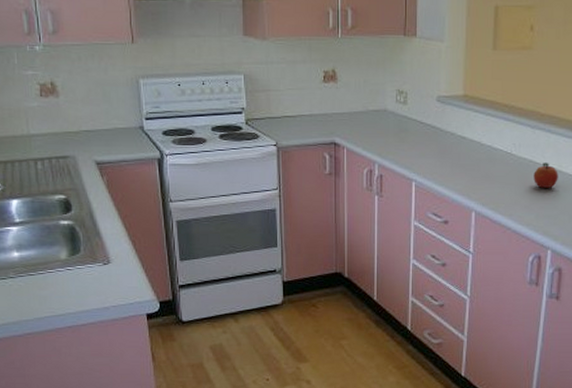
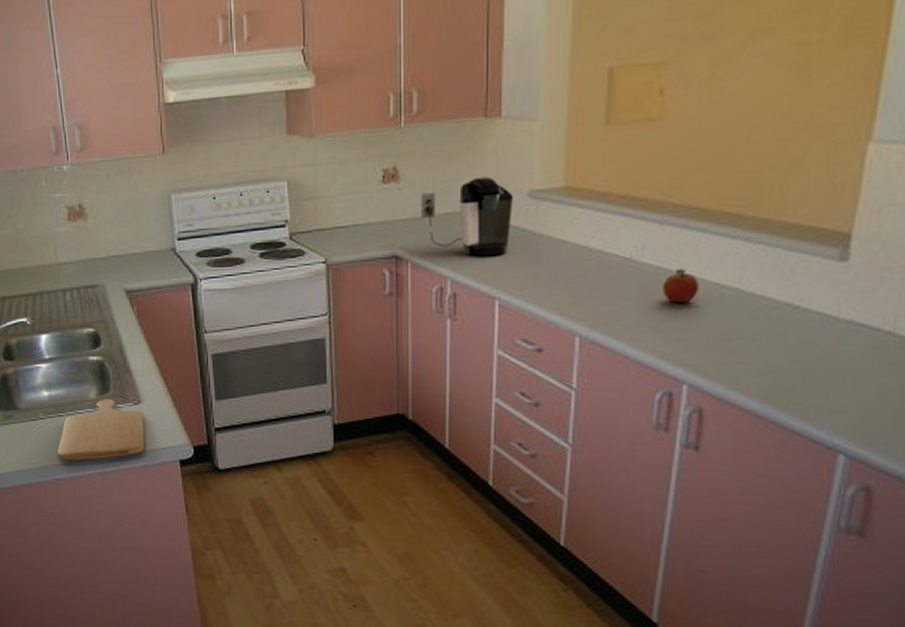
chopping board: none [27,260,114,316] -> present [56,399,145,461]
coffee maker: none [355,83,427,147] -> present [421,177,514,257]

